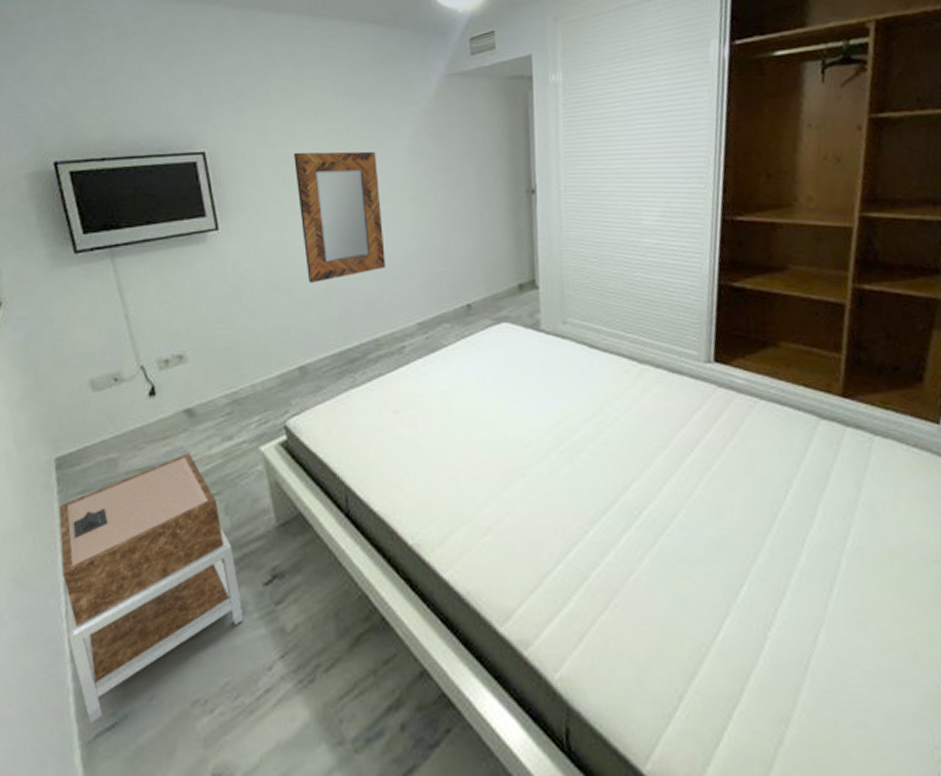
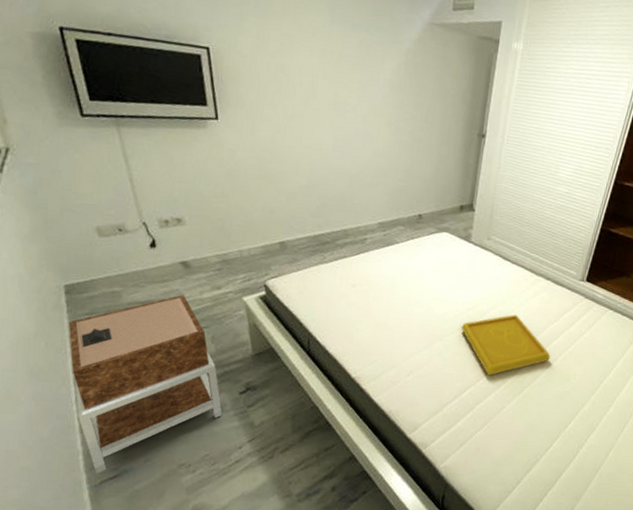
home mirror: present [294,151,385,283] -> none [290,64,362,179]
serving tray: none [548,424,687,523] -> present [461,314,550,376]

